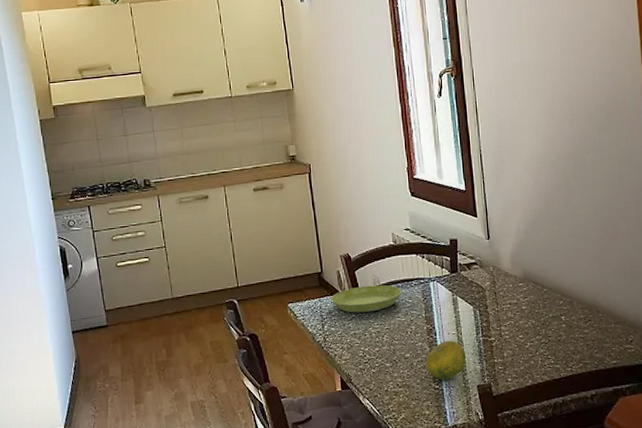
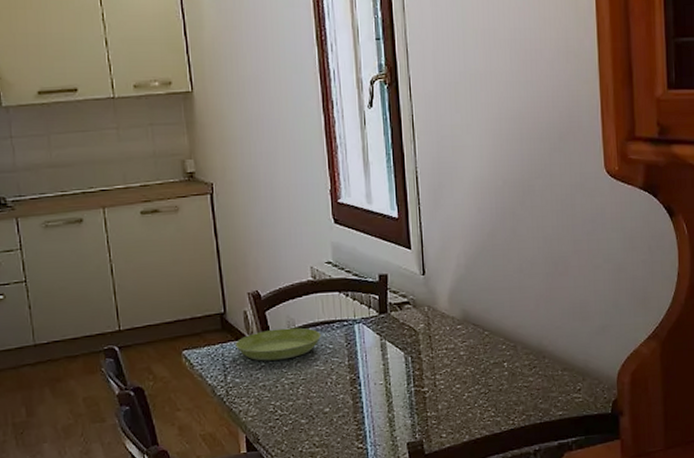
fruit: present [426,340,466,381] -> none [348,391,395,439]

